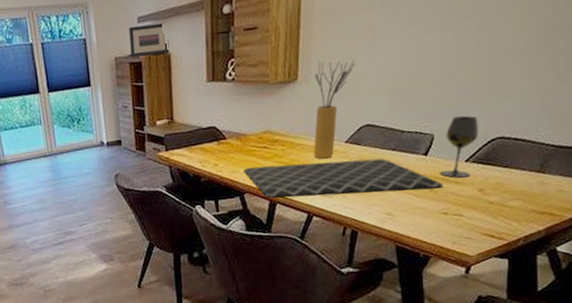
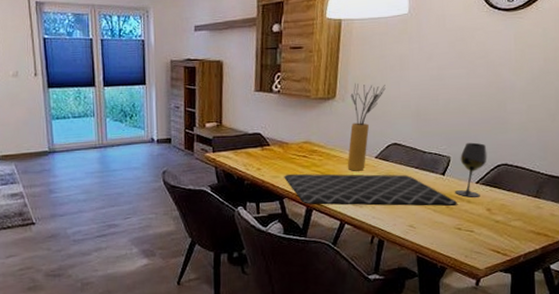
picture frame: present [128,22,170,58] -> none [185,33,223,63]

